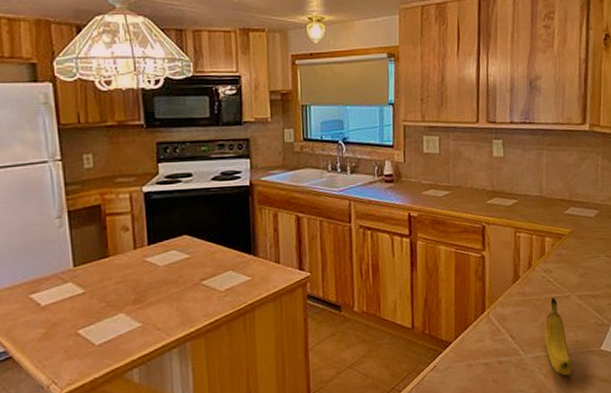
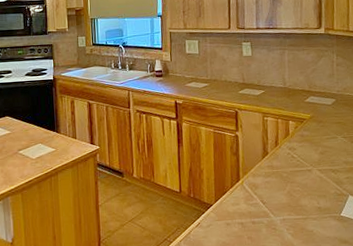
fruit: present [544,297,572,376] -> none [290,170,316,236]

